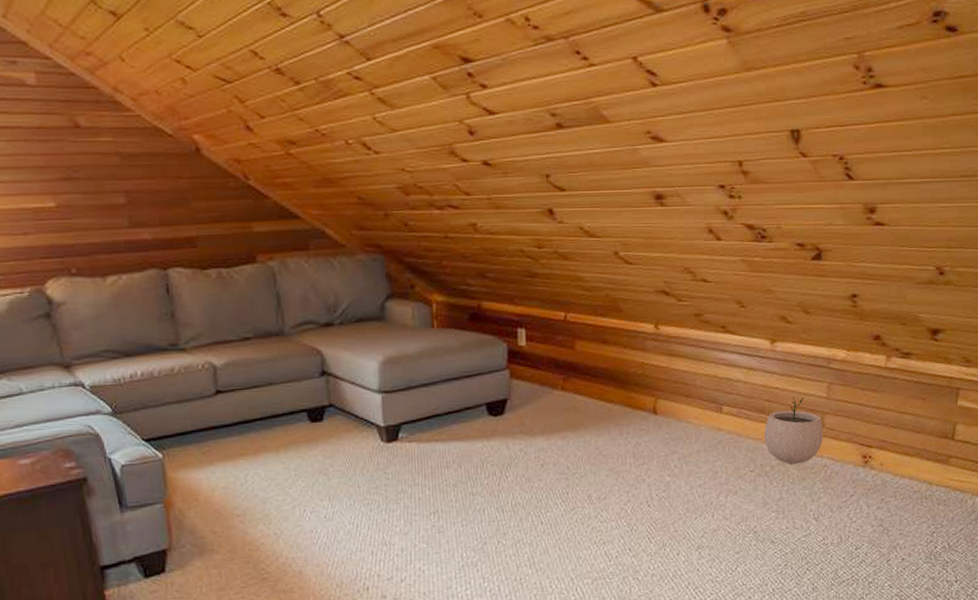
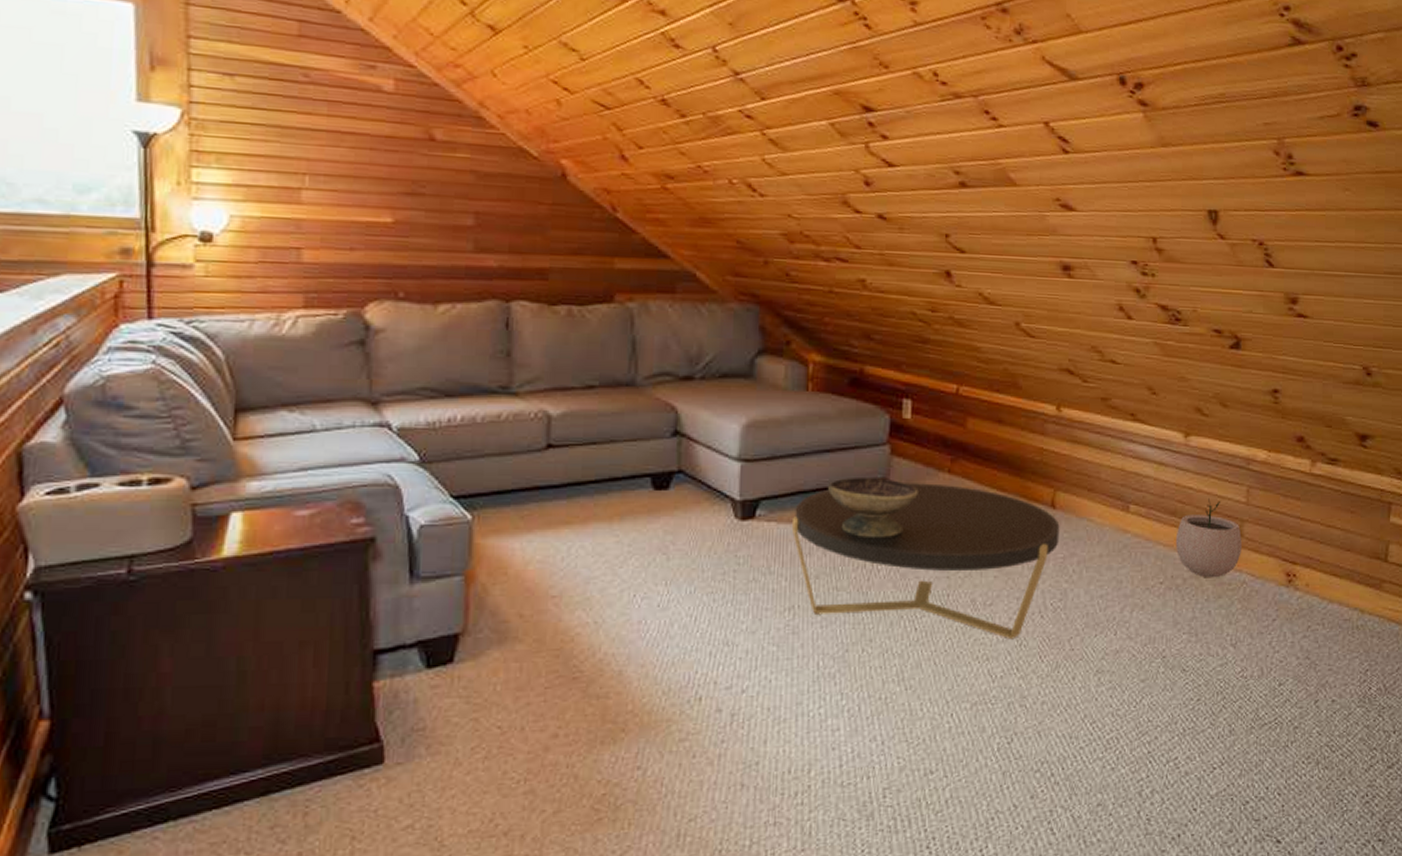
coffee table: none [429,400,662,526] -> present [791,483,1060,640]
decorative bowl: none [458,399,536,451] -> present [828,478,918,539]

